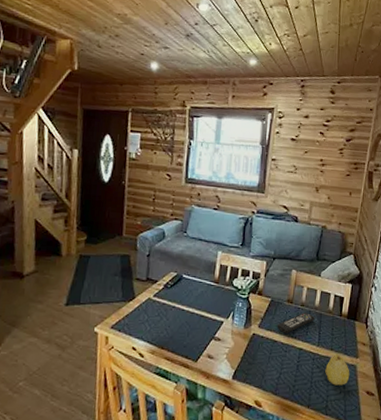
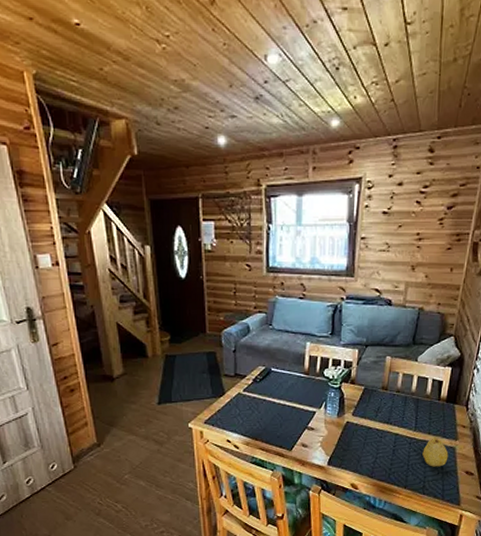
remote control: present [277,311,315,333] -> none [371,398,411,420]

